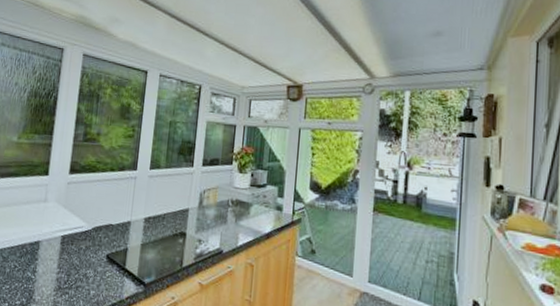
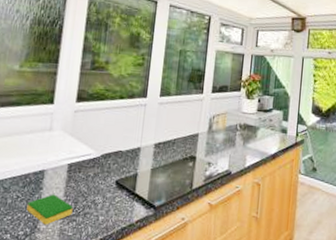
dish sponge: none [23,265,66,296] -> present [26,194,73,225]

